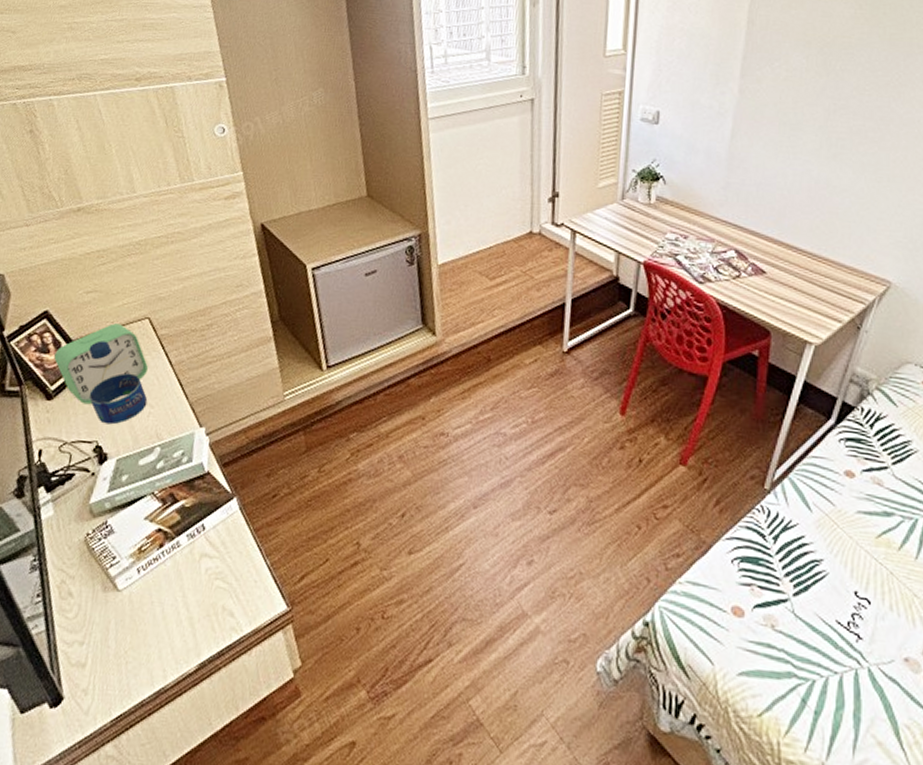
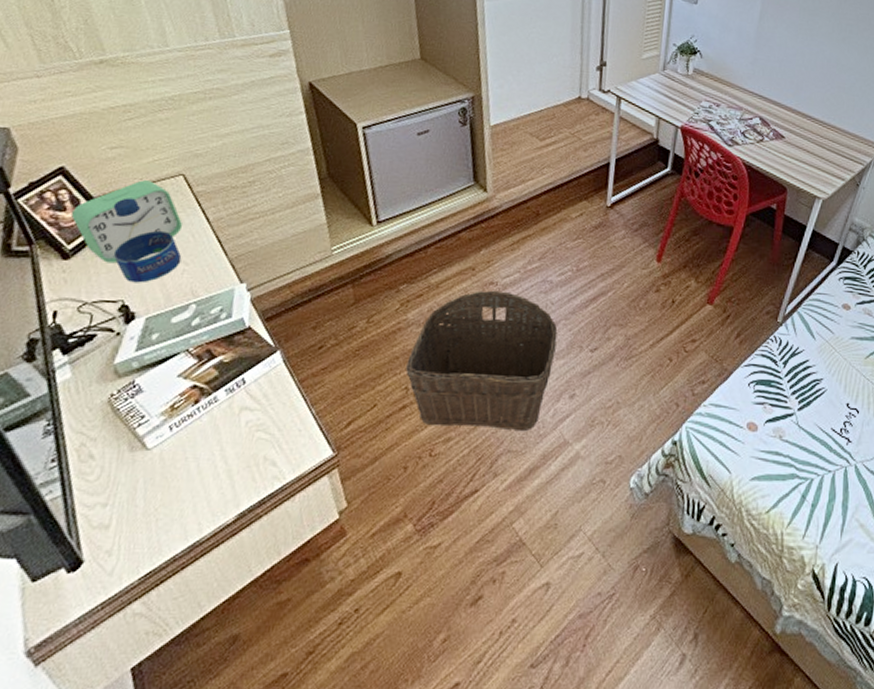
wicker basket: none [357,441,513,599] -> present [406,290,558,432]

